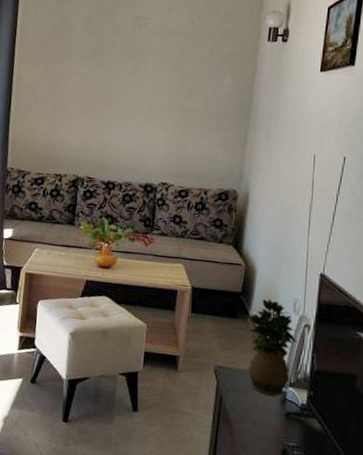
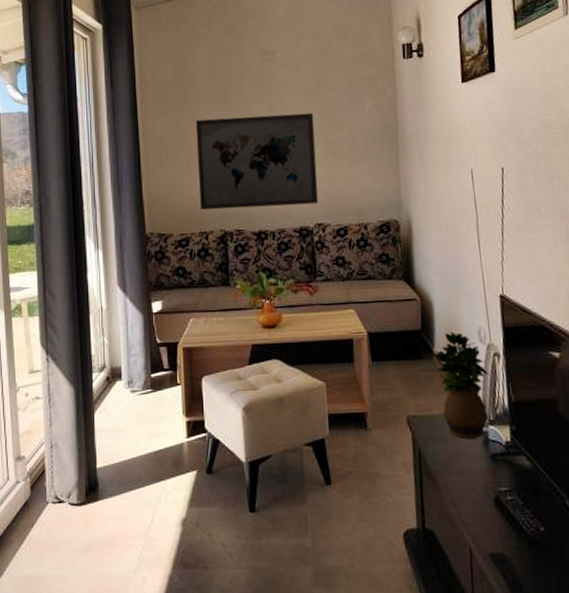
wall art: none [59,73,175,165] -> present [195,112,318,210]

